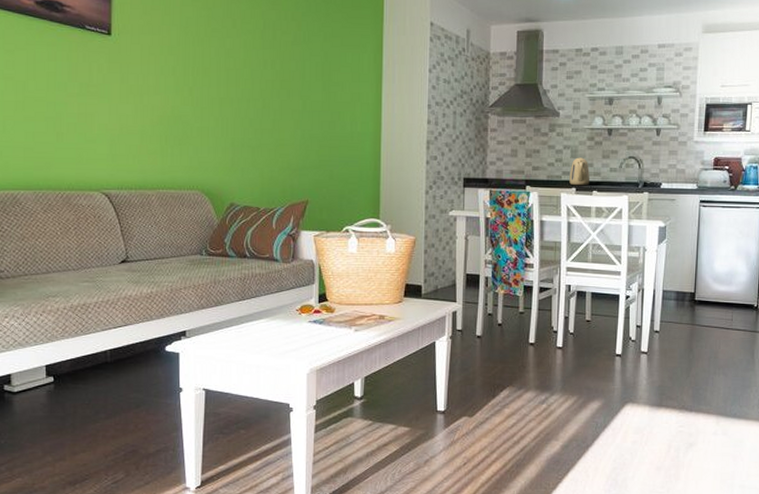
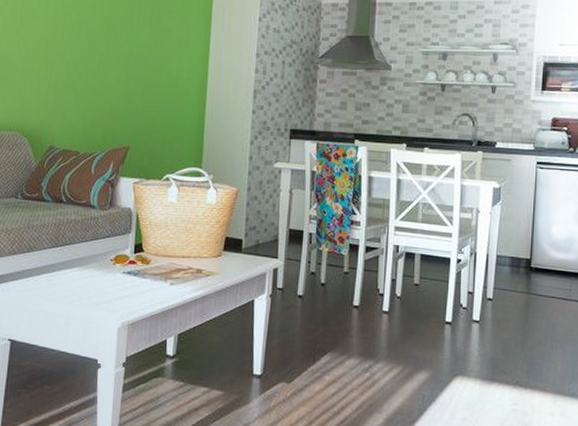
kettle: present [569,157,590,186] -> none [400,112,422,142]

